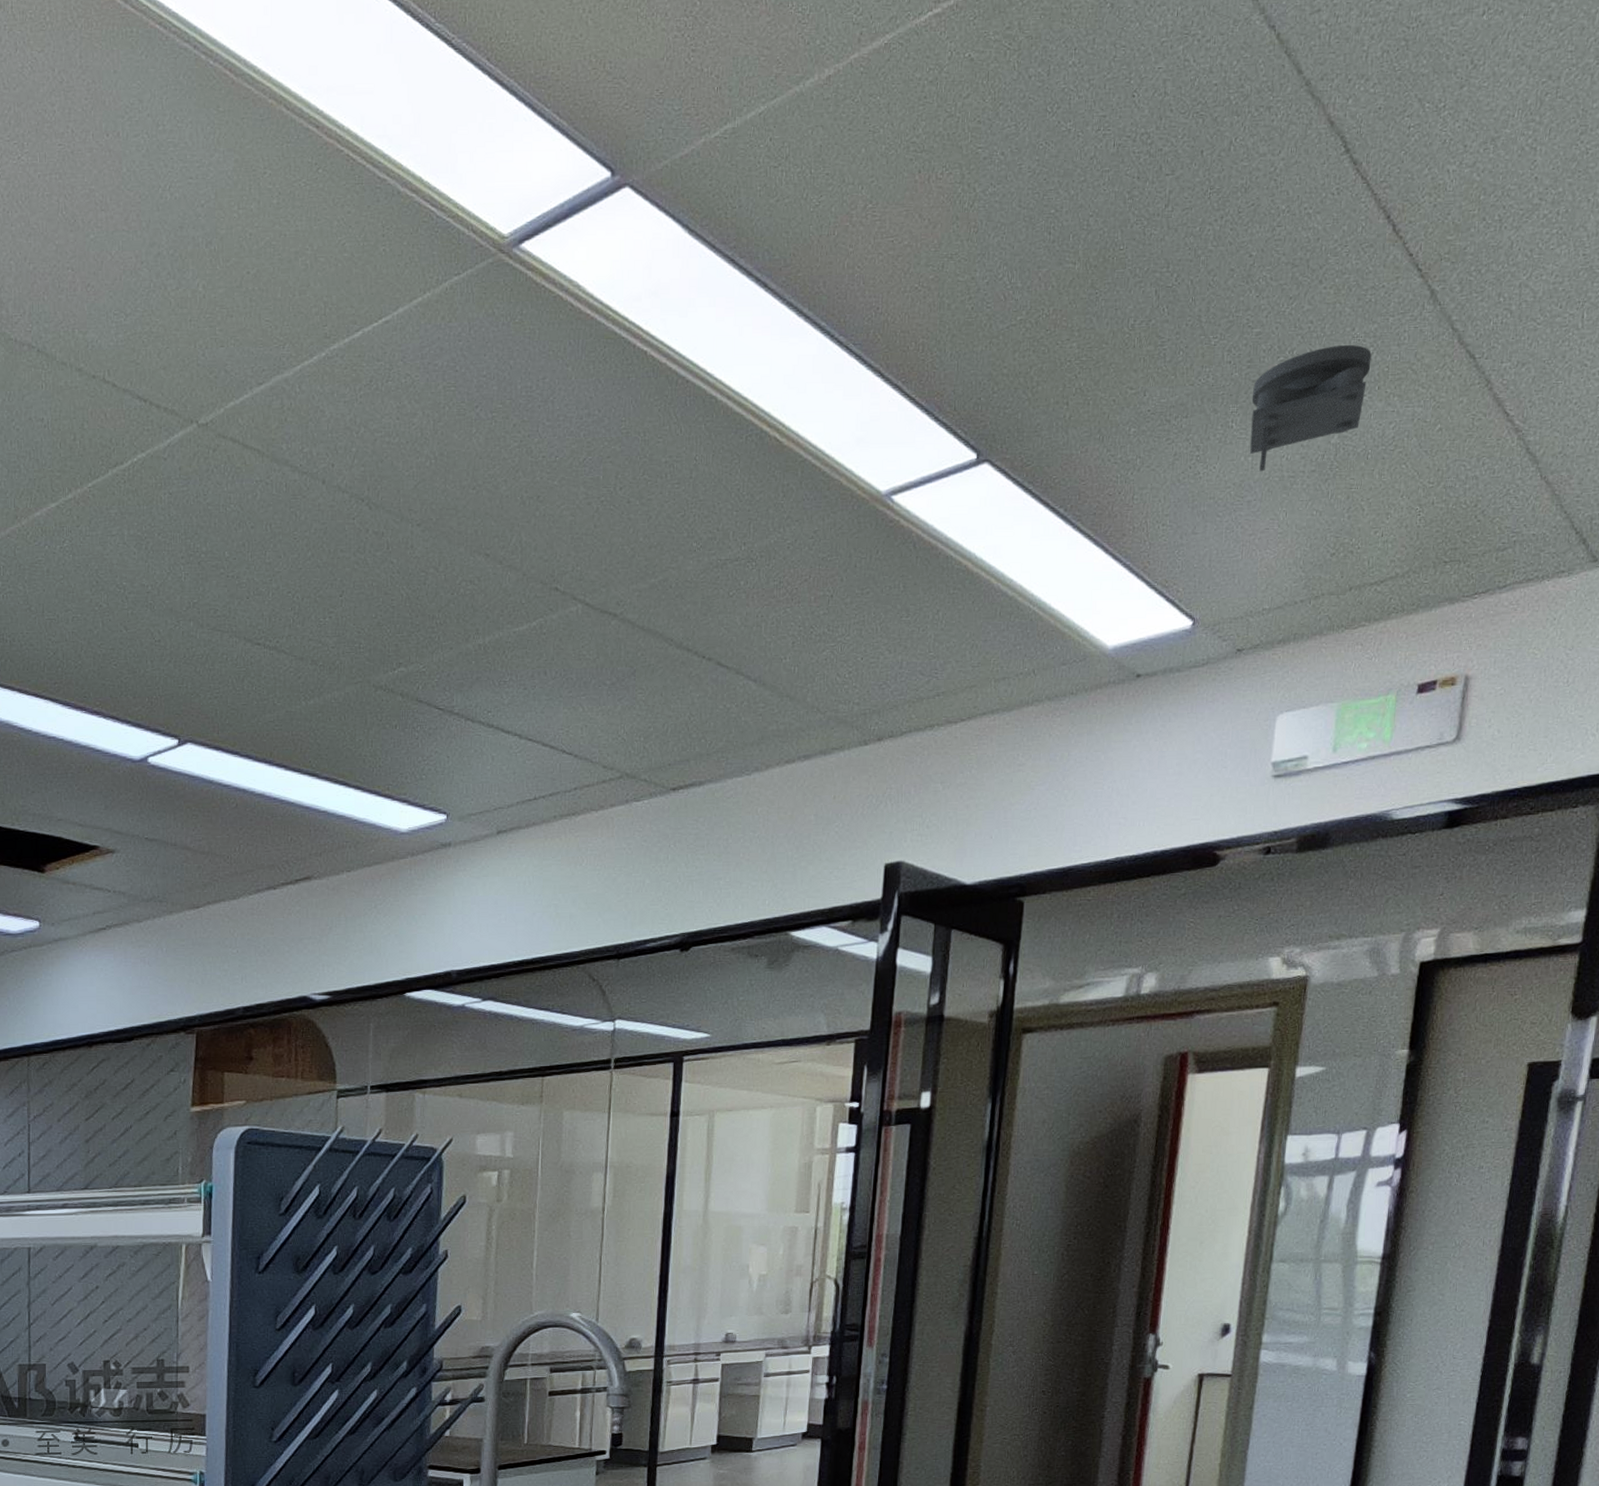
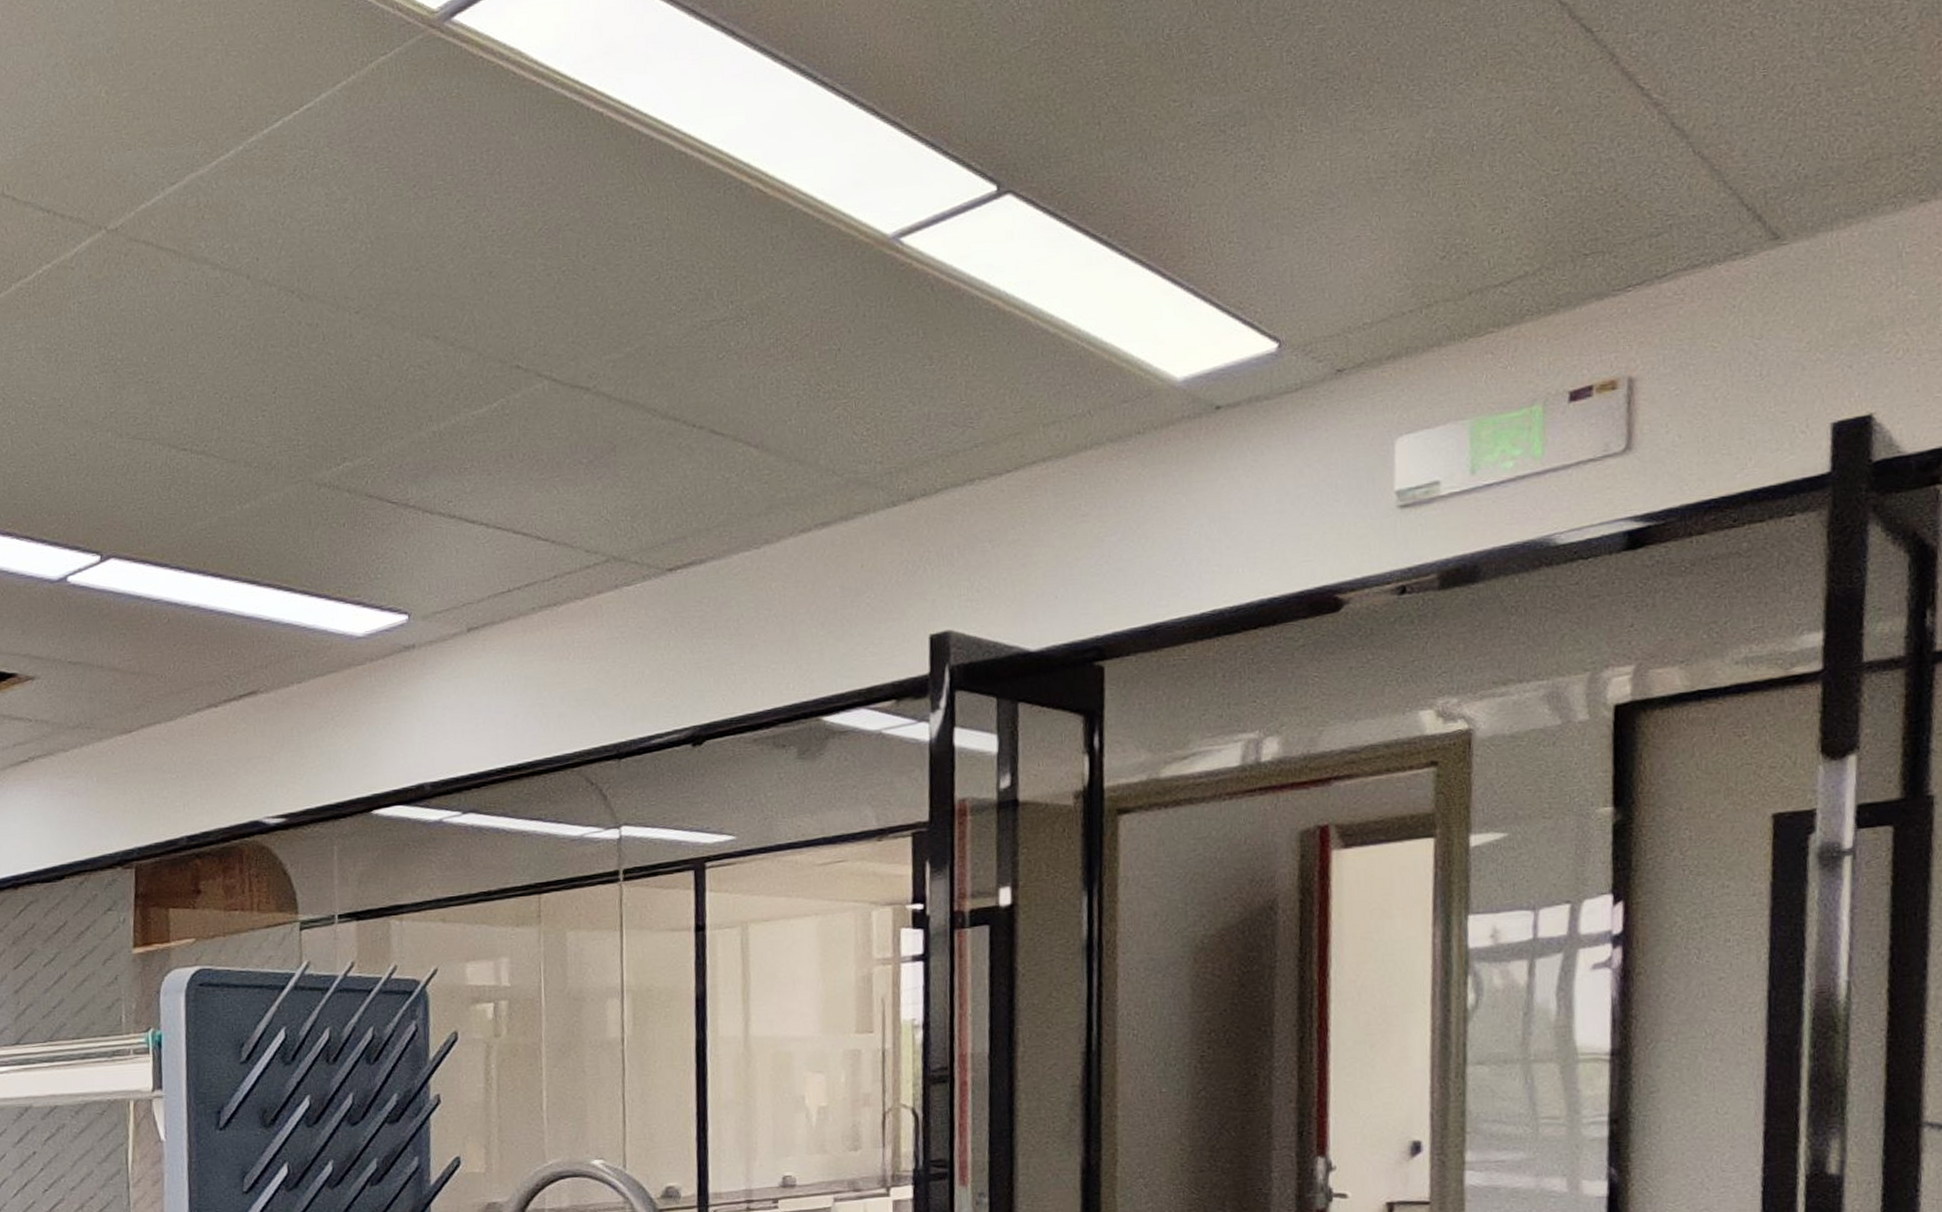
smoke detector: present [1250,345,1372,472] -> none [1322,31,1464,176]

